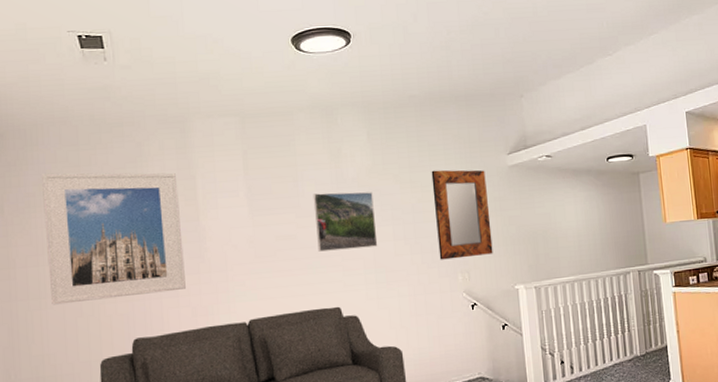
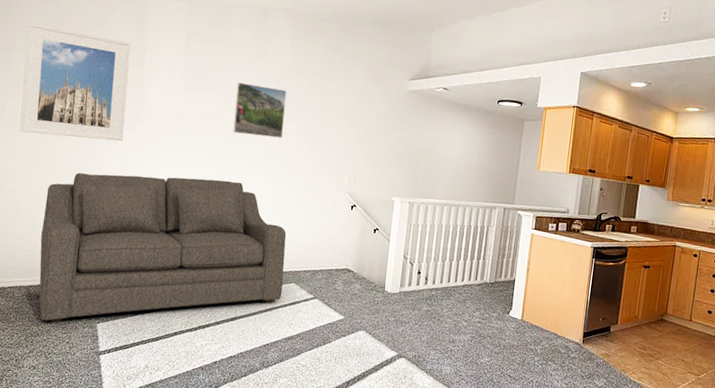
home mirror: present [431,170,493,260] -> none [332,82,387,166]

